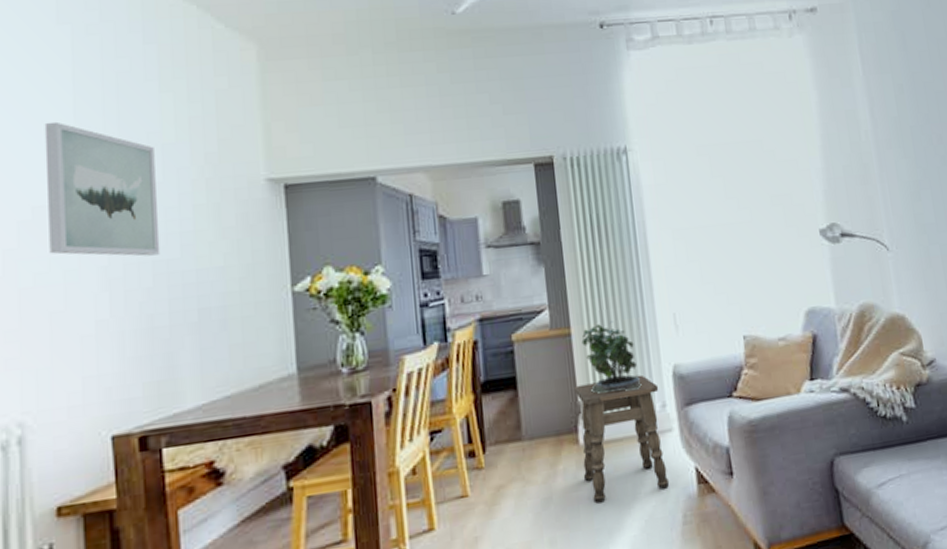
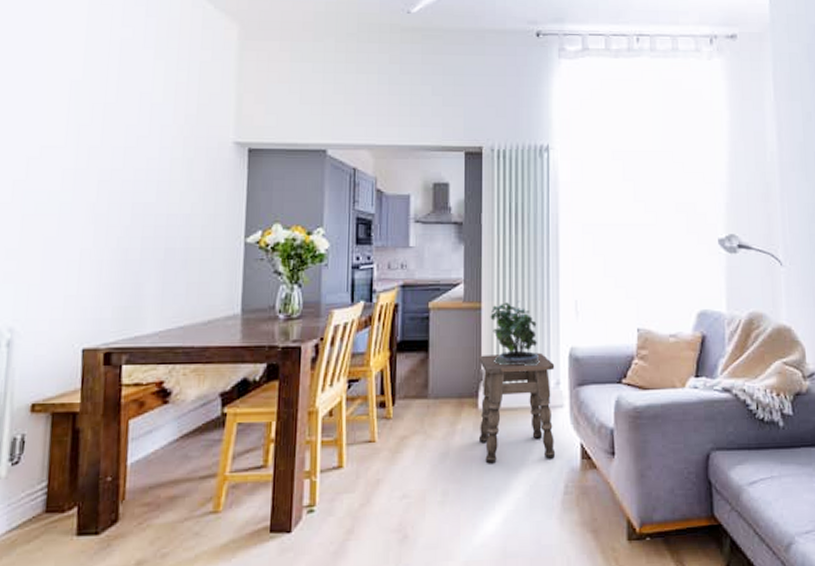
wall art: present [44,121,161,256] -> none [50,76,145,198]

